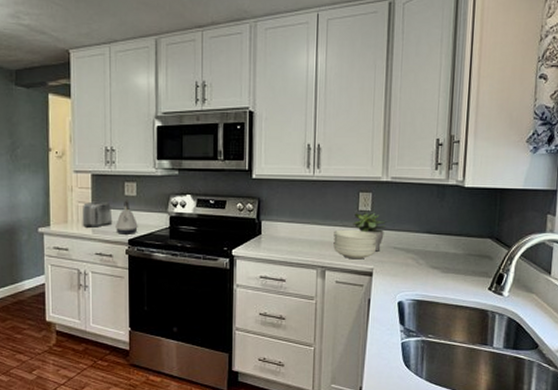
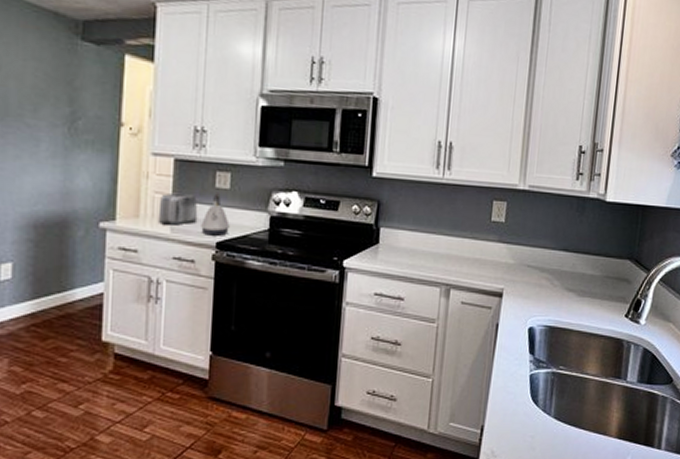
bowl: present [333,229,377,260] -> none [460,242,510,278]
potted plant: present [353,212,386,252] -> none [484,223,520,270]

